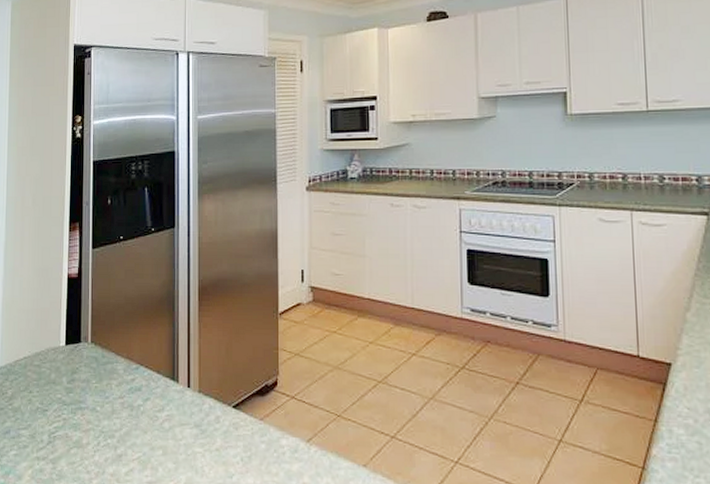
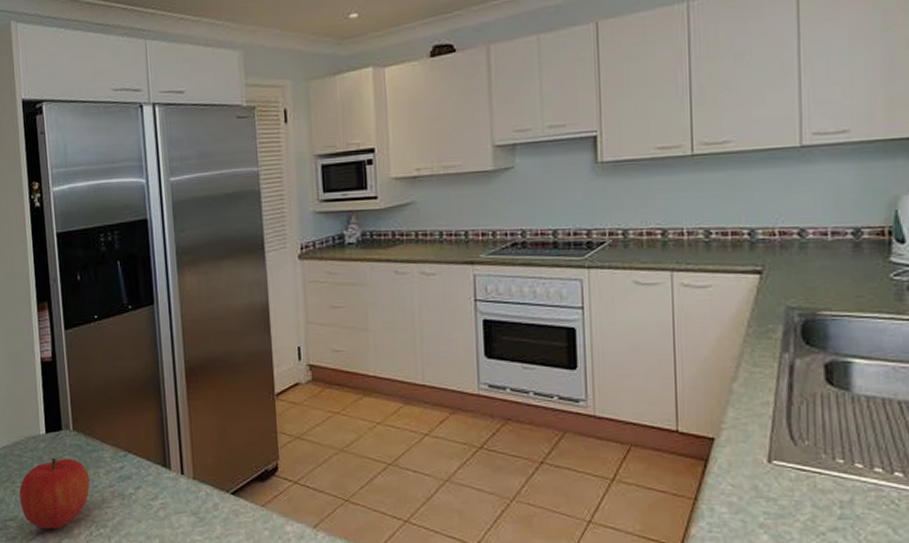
fruit: none [35,368,102,439] -> present [19,457,90,530]

